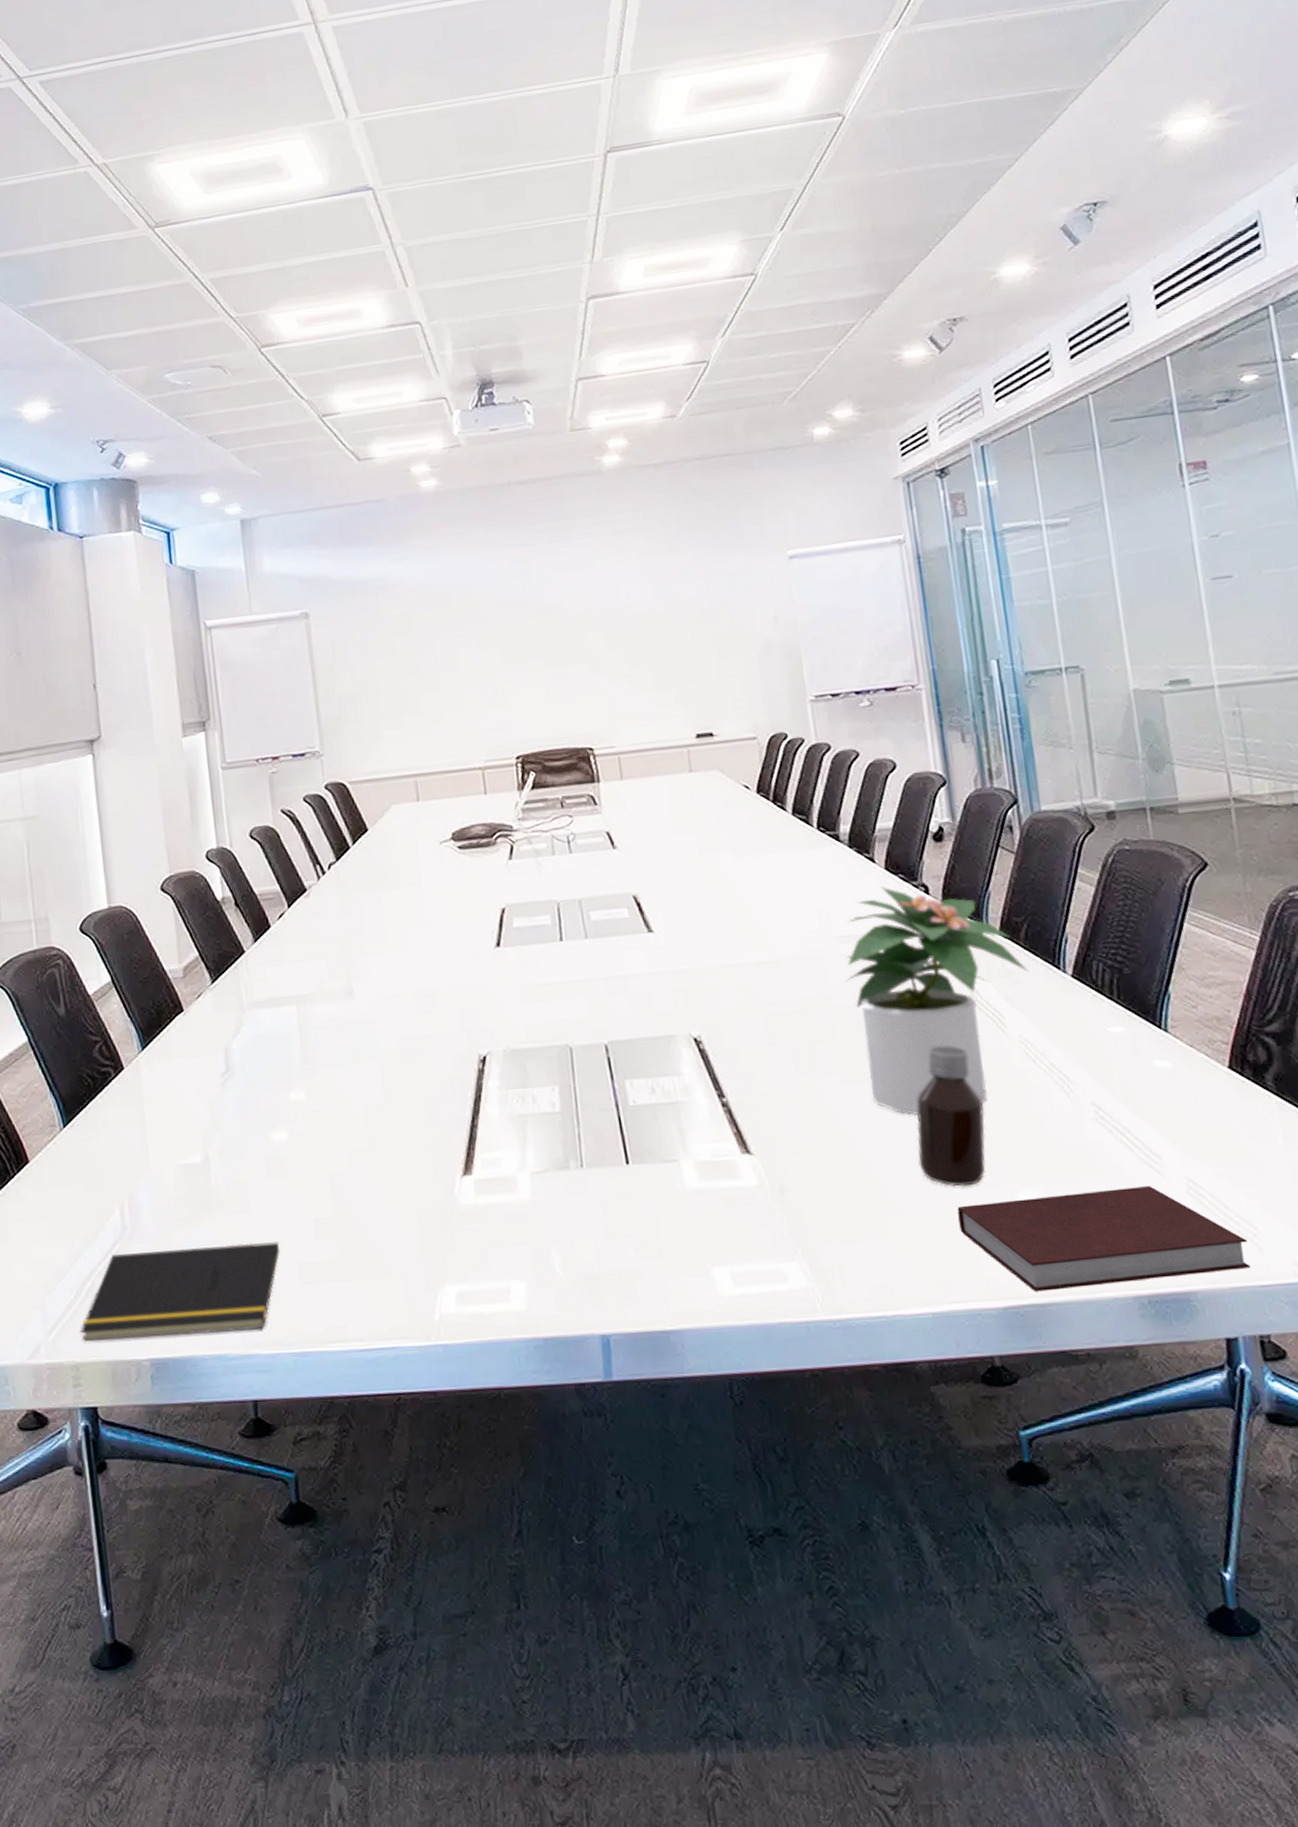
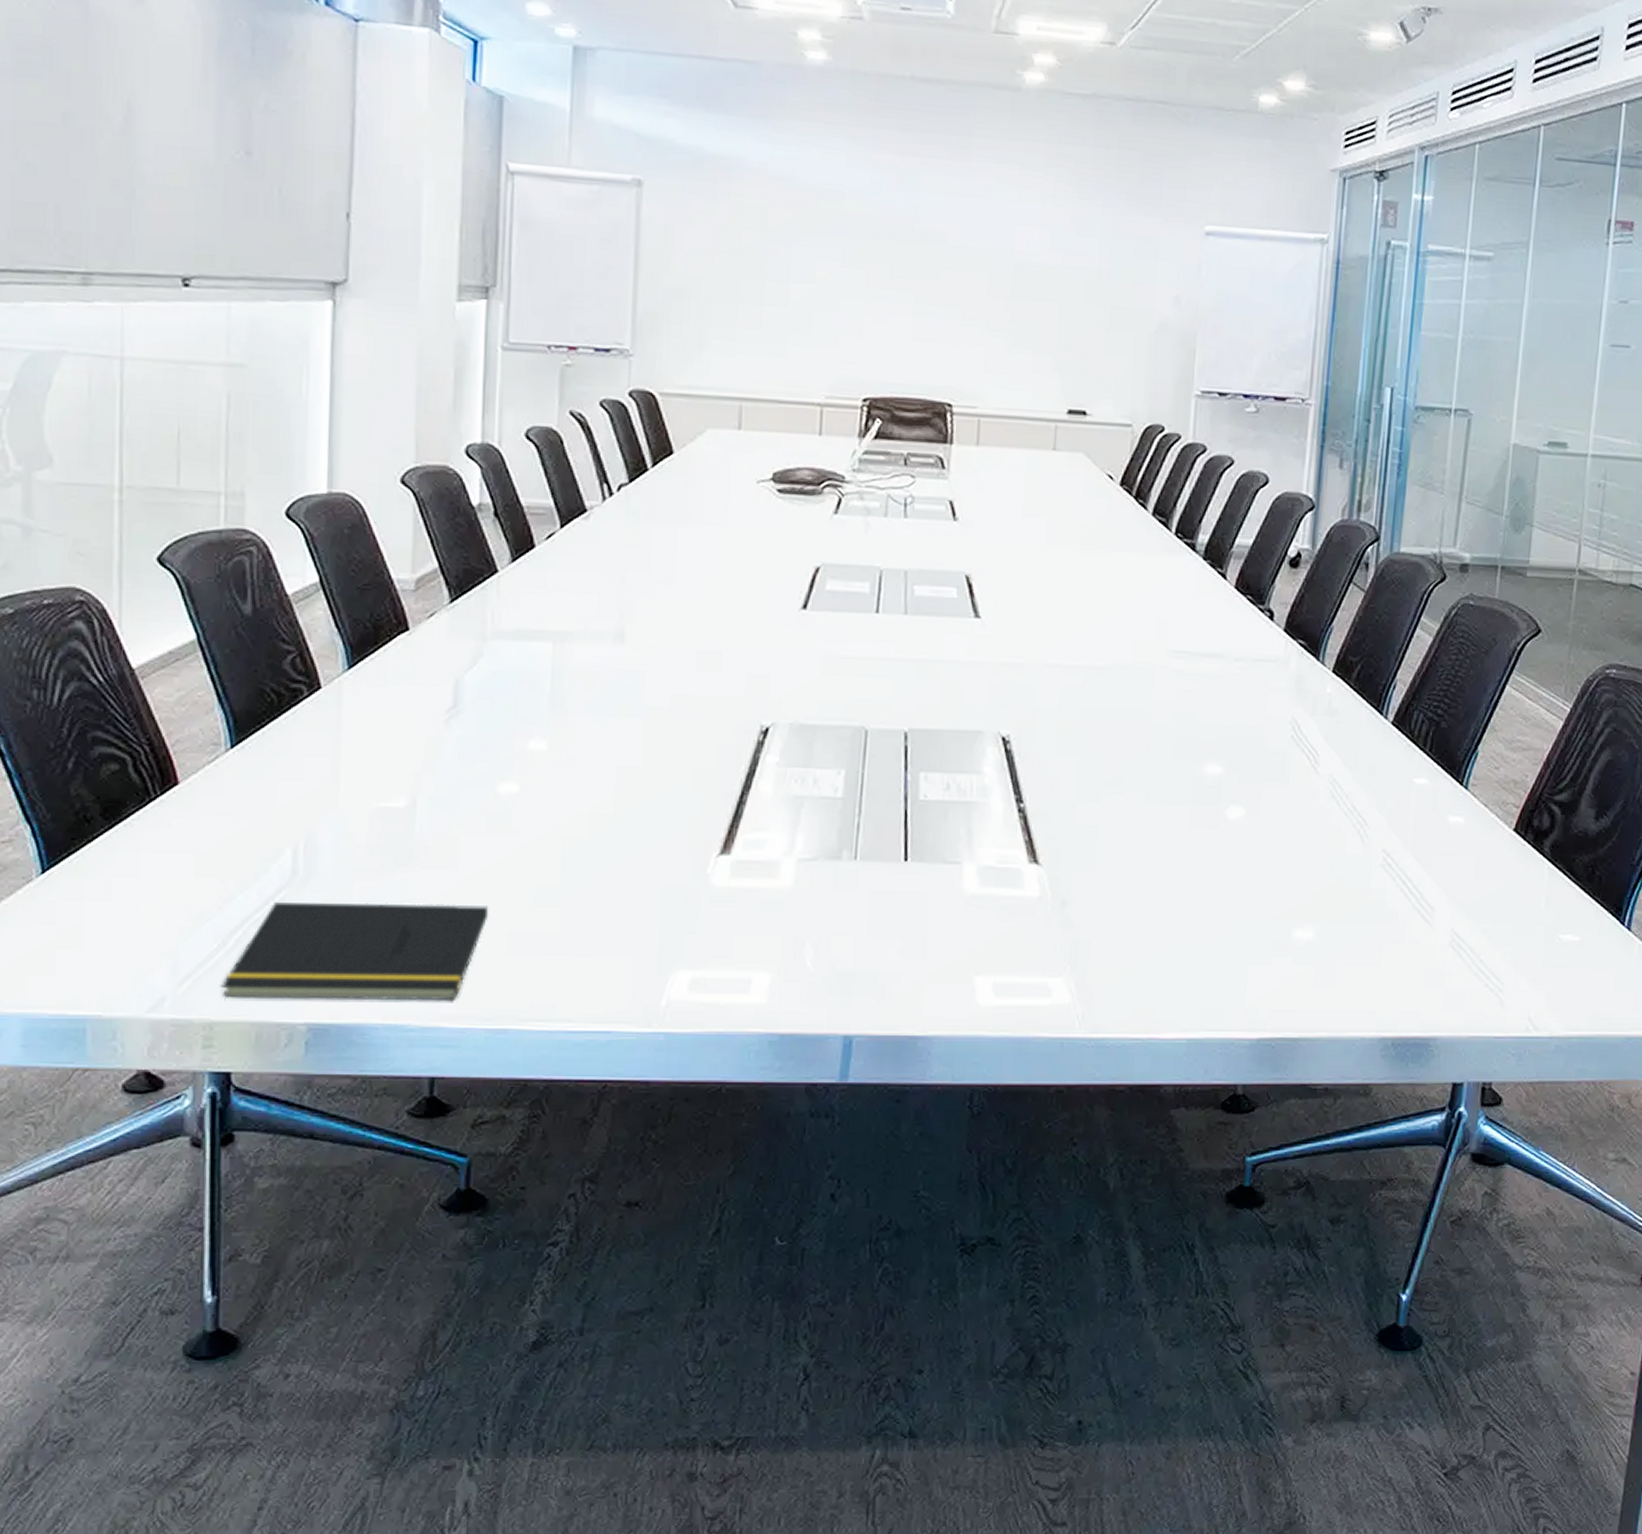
potted plant: present [845,887,1030,1115] -> none [1171,605,1353,843]
bottle: present [916,1046,986,1187] -> none [1205,776,1281,918]
notebook: present [957,1186,1251,1292] -> none [1231,934,1492,1027]

